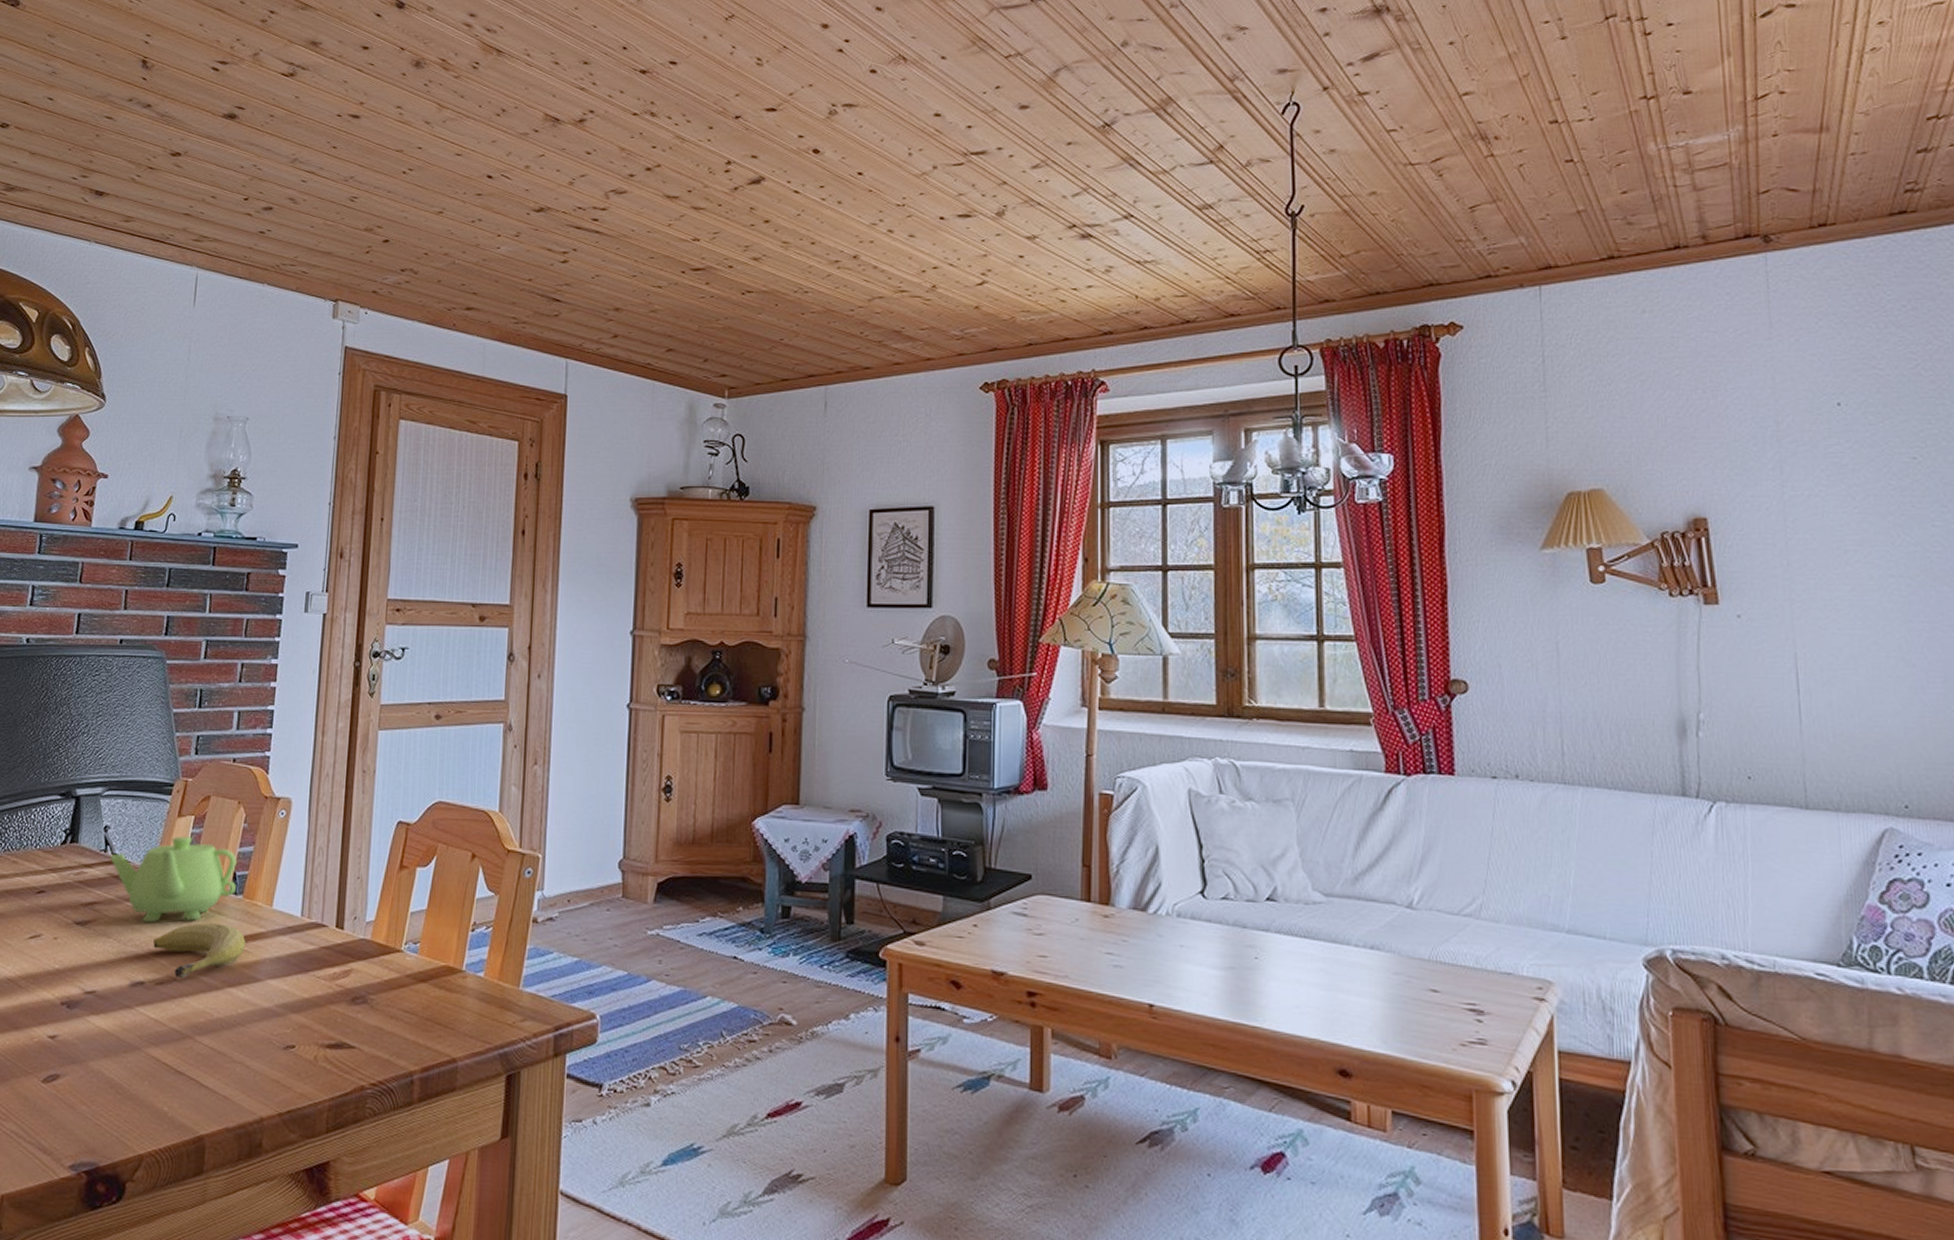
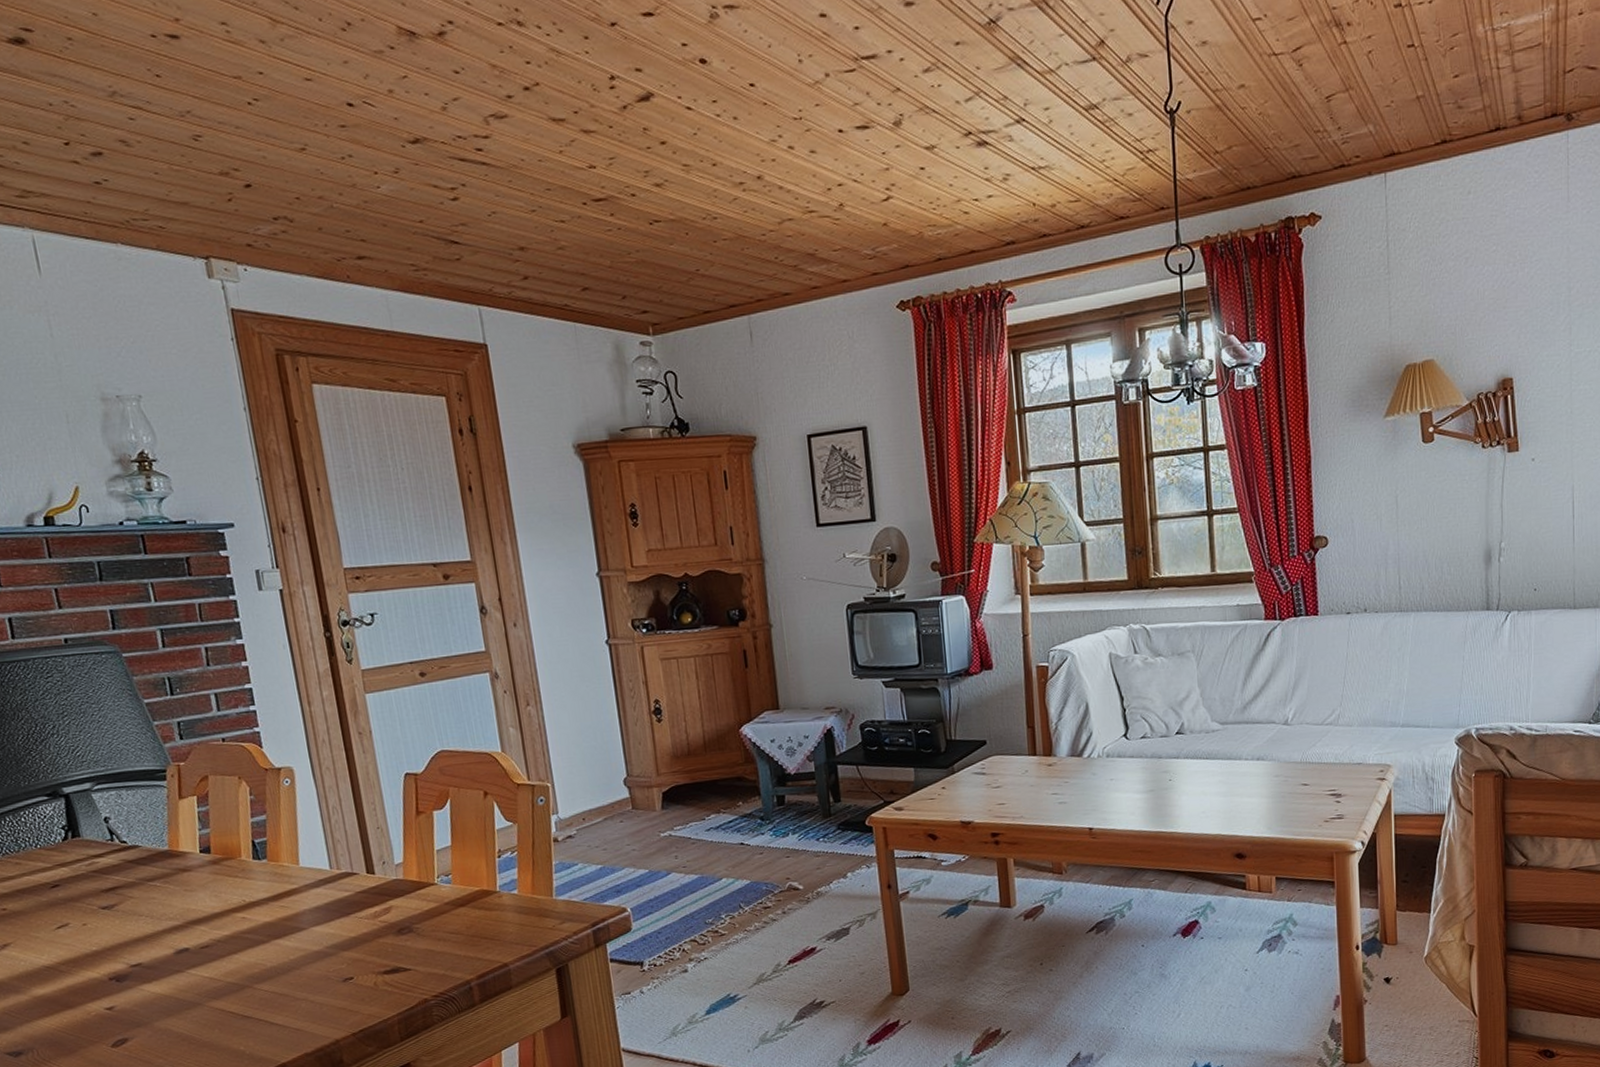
teapot: present [111,836,237,923] -> none [119,815,258,898]
fruit: present [153,923,246,979] -> none [187,886,282,940]

